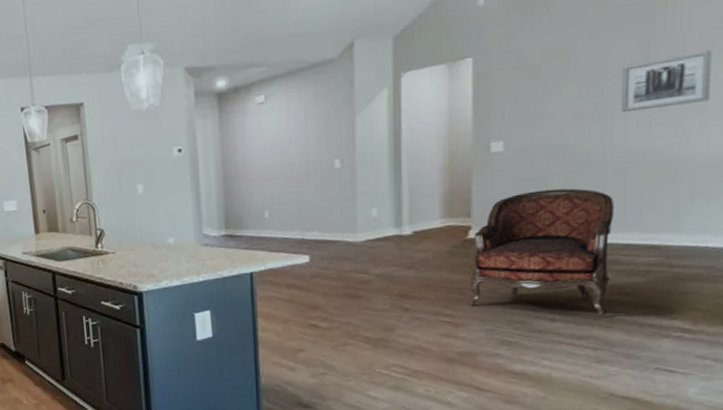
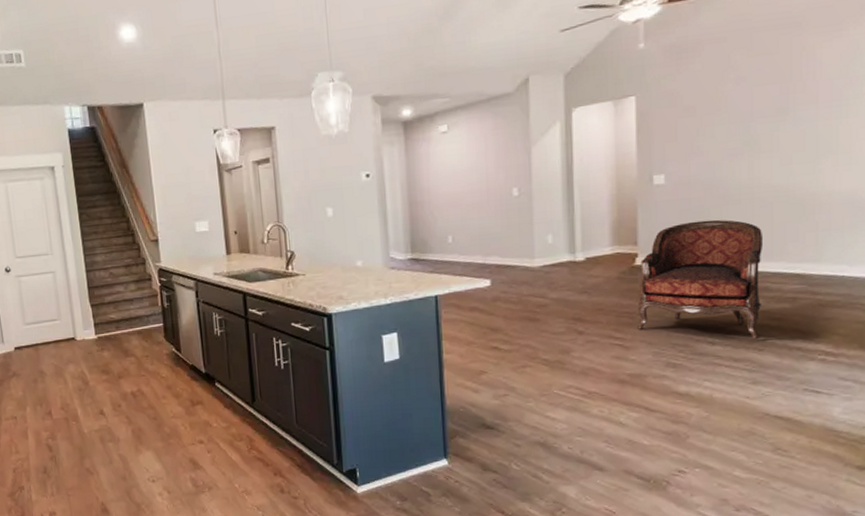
wall art: present [621,50,712,113] -> none [765,97,841,152]

